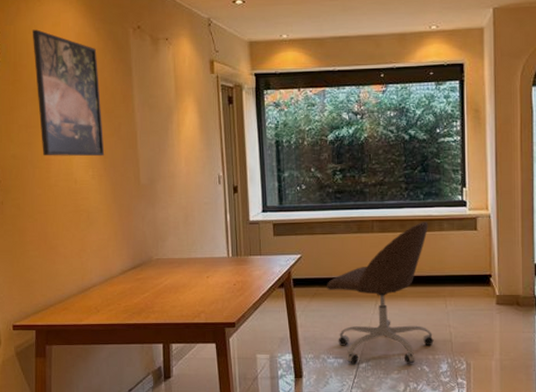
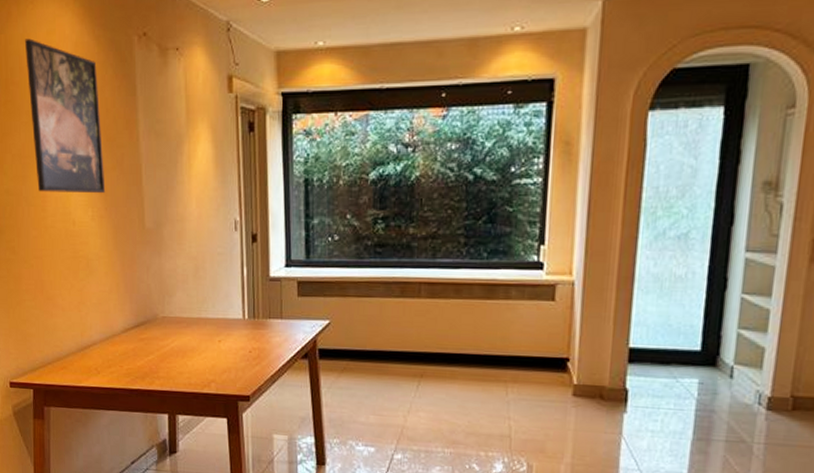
office chair: present [327,222,434,365] -> none [359,287,491,460]

